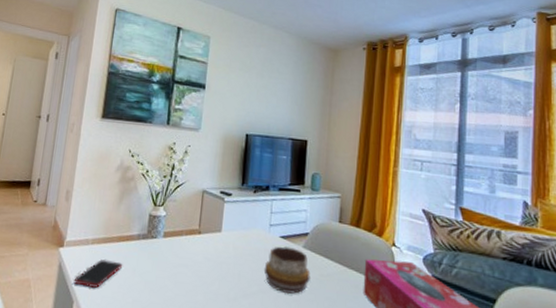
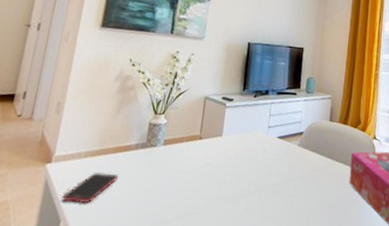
decorative bowl: present [263,246,311,295] -> none [261,146,304,191]

